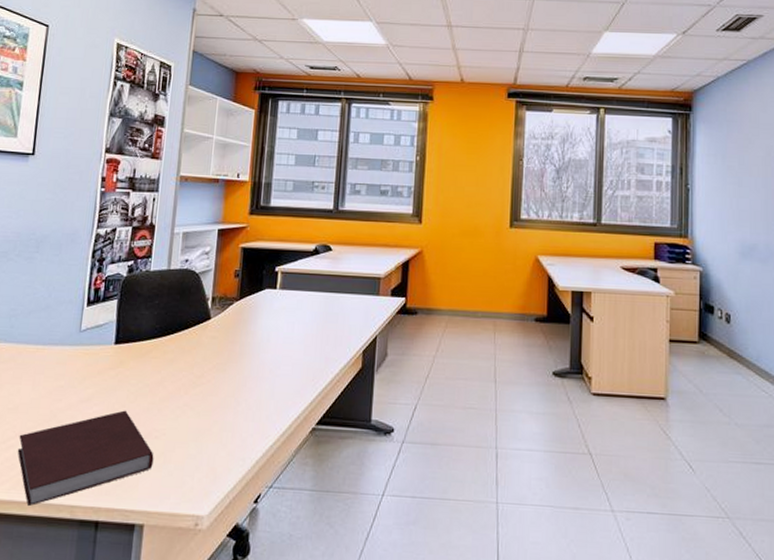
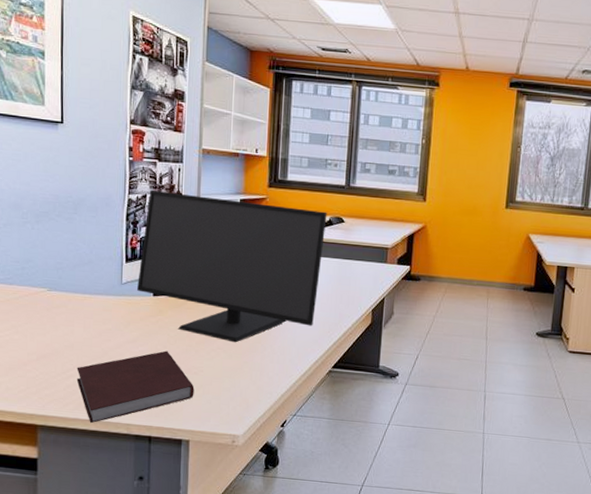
monitor: none [97,223,313,398] -> present [137,191,327,343]

